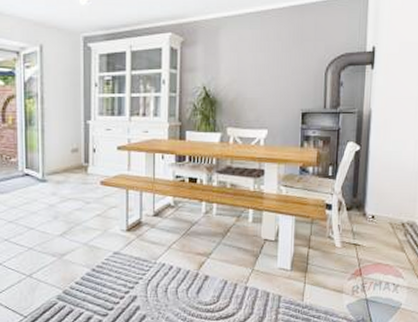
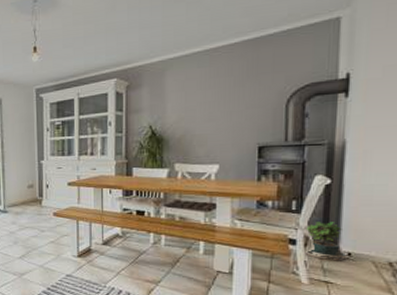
potted plant: none [337,187,371,224] -> present [303,222,347,261]

